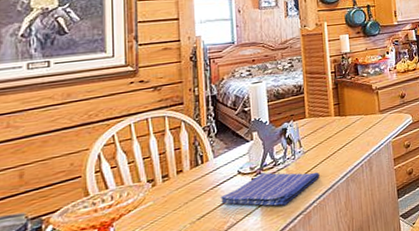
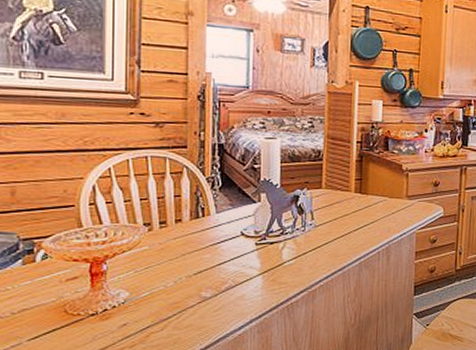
dish towel: present [221,172,319,206] -> none [220,239,330,278]

